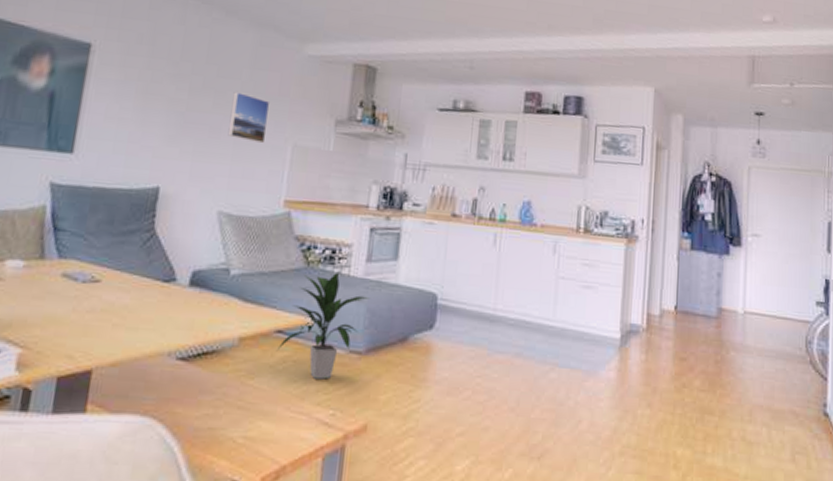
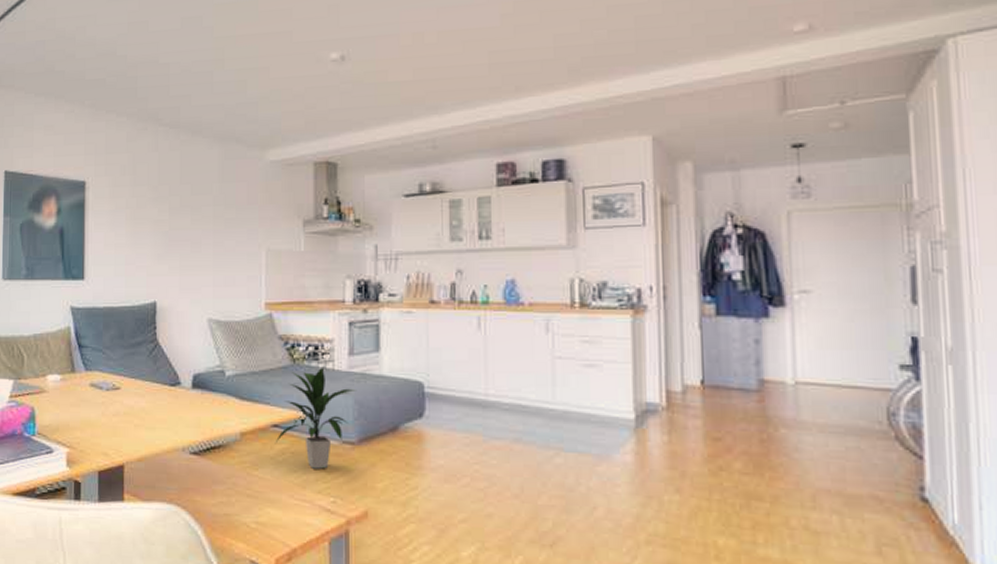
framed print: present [227,92,271,144] -> none [207,206,241,252]

